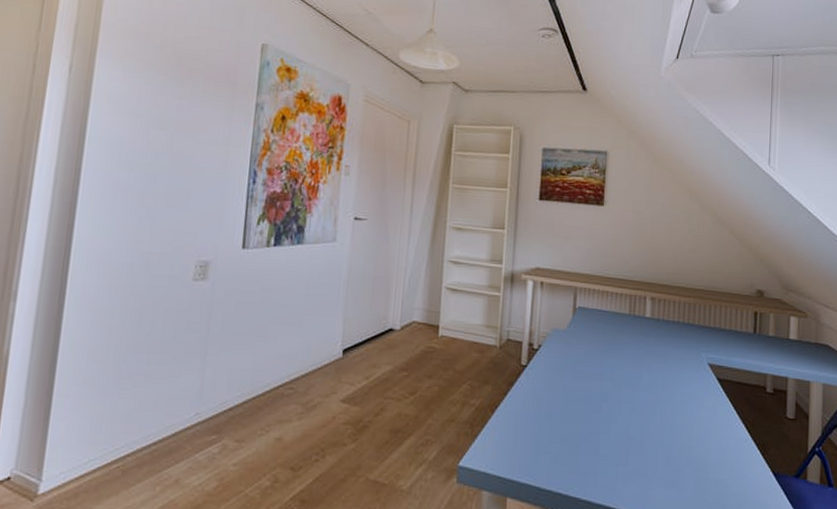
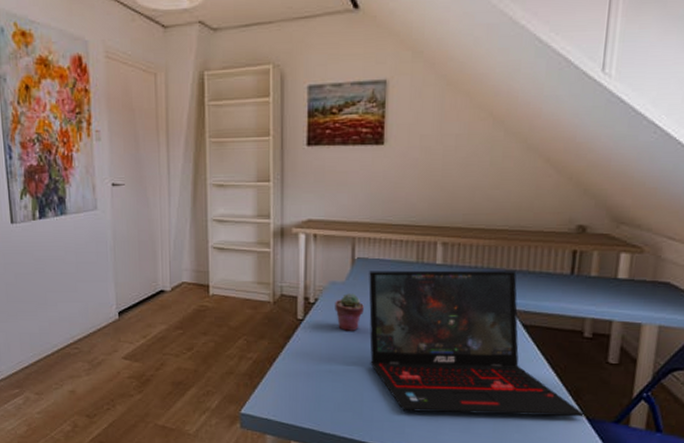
potted succulent: none [556,341,583,379] -> present [335,293,364,331]
laptop: none [586,320,770,471] -> present [369,270,584,417]

